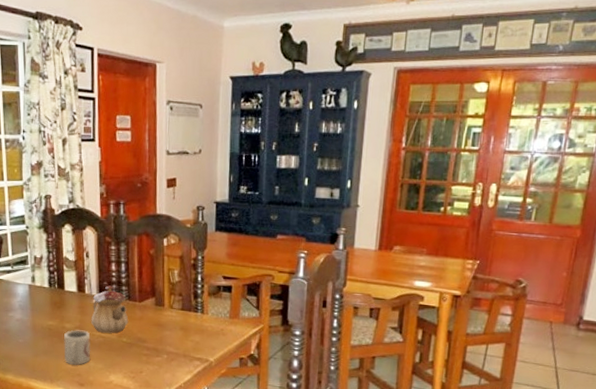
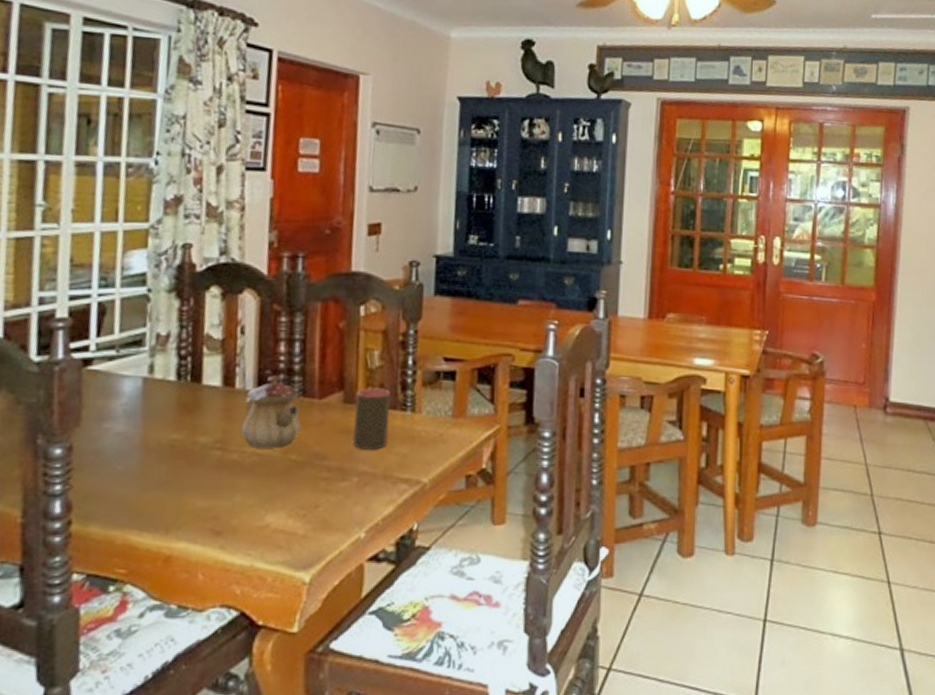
cup: present [64,330,91,366] -> none [192,445,239,503]
cup: none [163,296,187,338] -> present [353,388,390,450]

